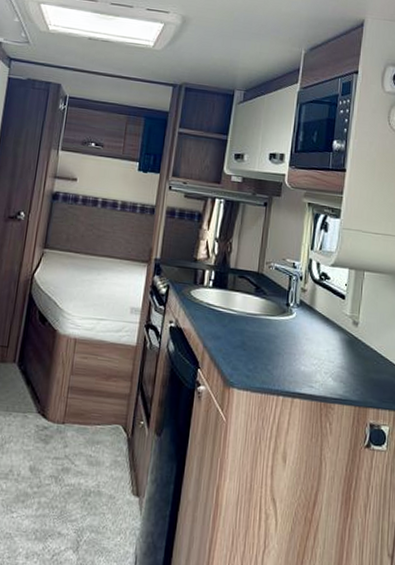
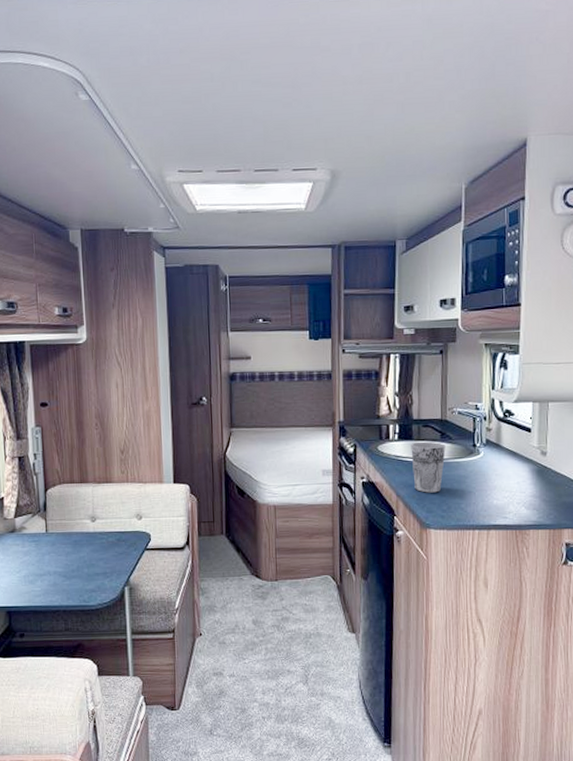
cup: none [222,292,259,349] -> present [411,441,446,493]

